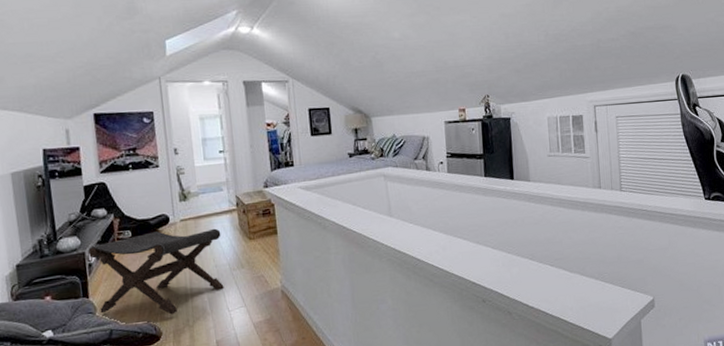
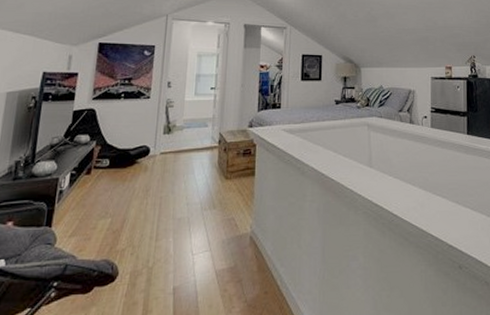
footstool: present [88,228,224,315] -> none [59,162,199,253]

